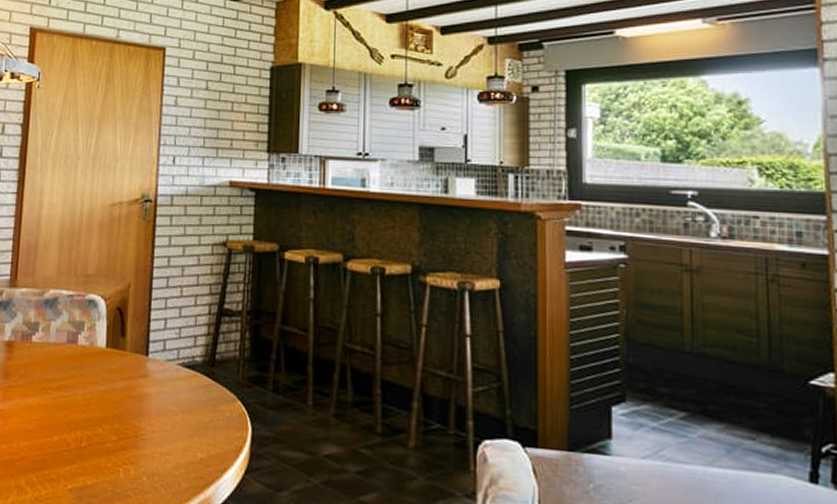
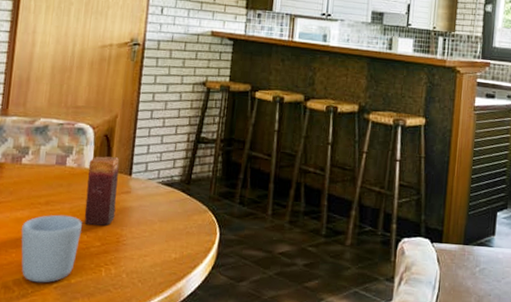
mug: none [32,402,97,484] -> present [20,214,82,283]
candle: none [98,332,135,416] -> present [84,156,120,226]

